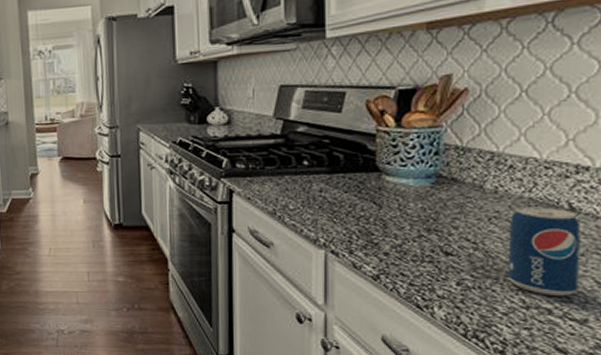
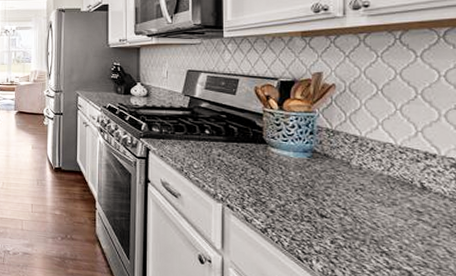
beverage can: present [507,206,581,296] -> none [372,182,433,261]

